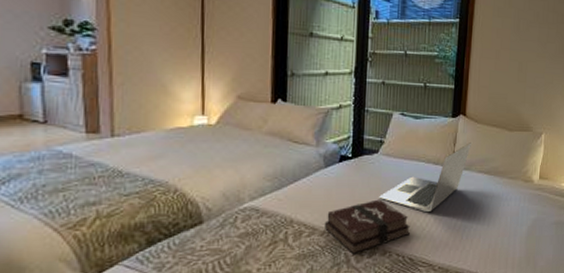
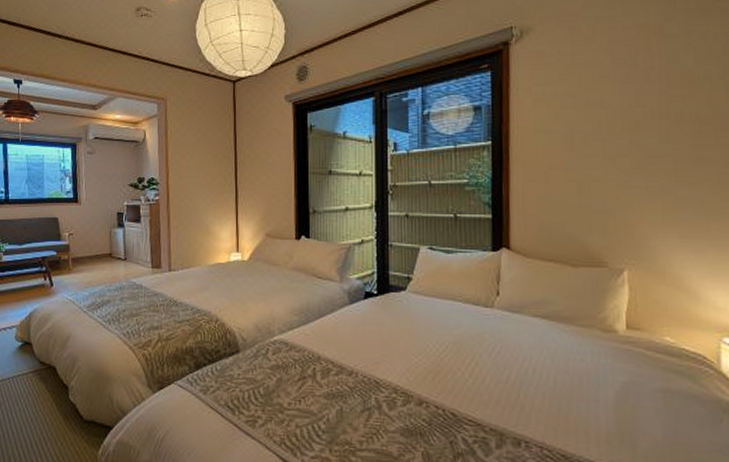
hardback book: present [324,199,410,255] -> none [351,341,449,401]
laptop: present [379,142,473,213] -> none [410,280,522,361]

